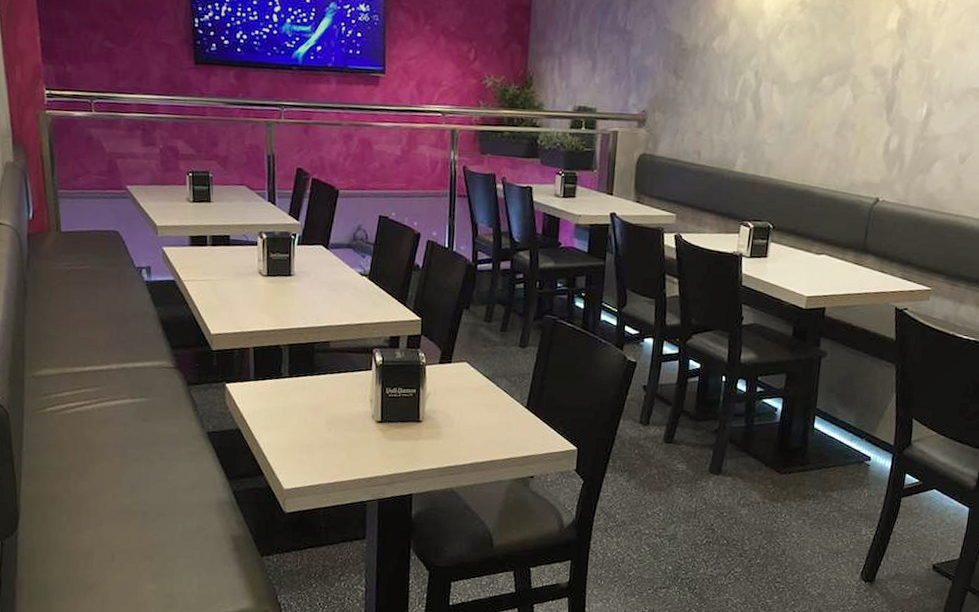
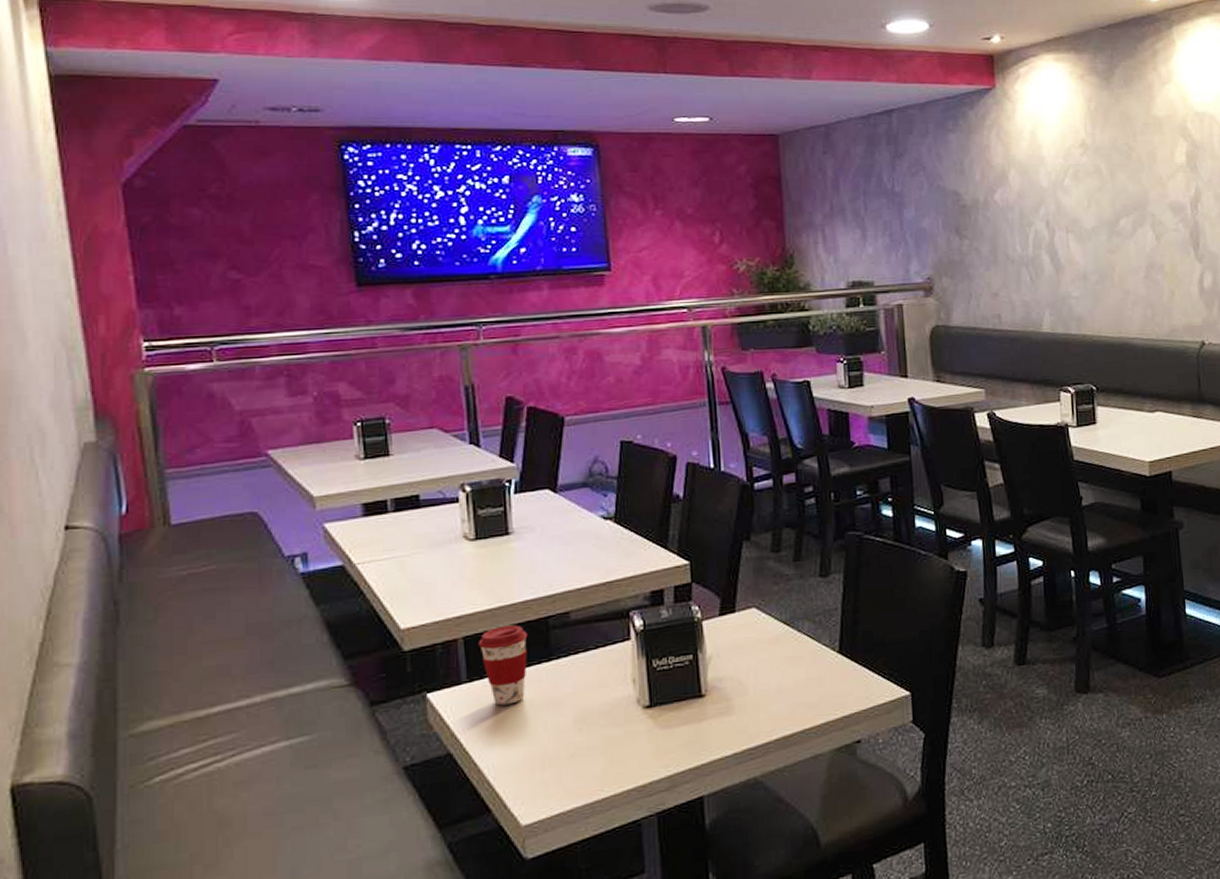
coffee cup: none [263,344,299,402] -> present [477,625,528,706]

